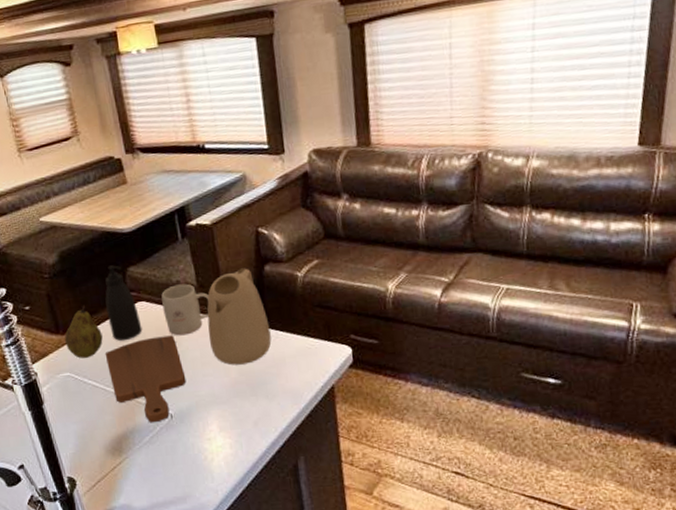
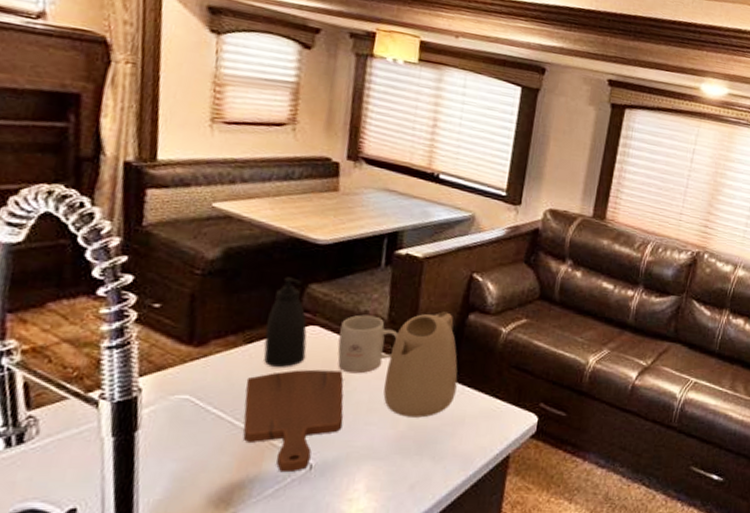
fruit: present [65,305,103,358] -> none [196,316,251,381]

